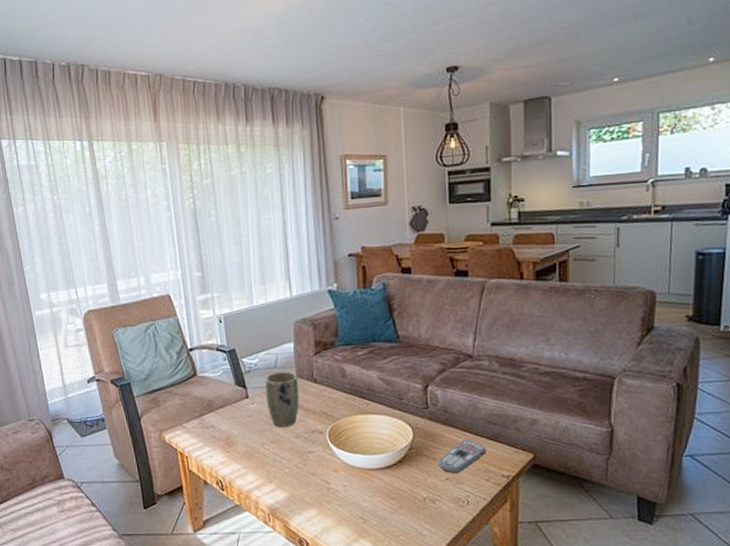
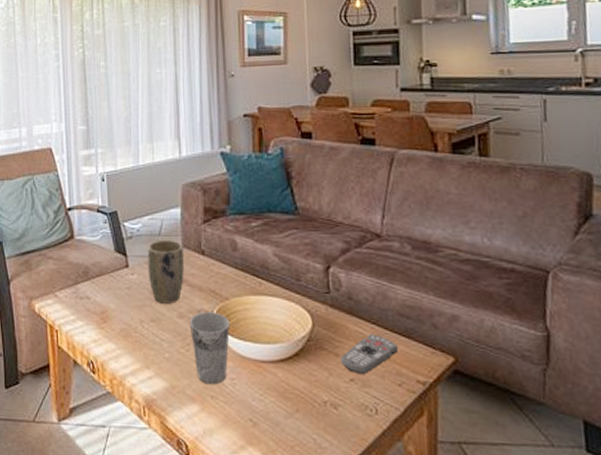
cup: none [306,431,342,492] -> present [190,312,230,385]

